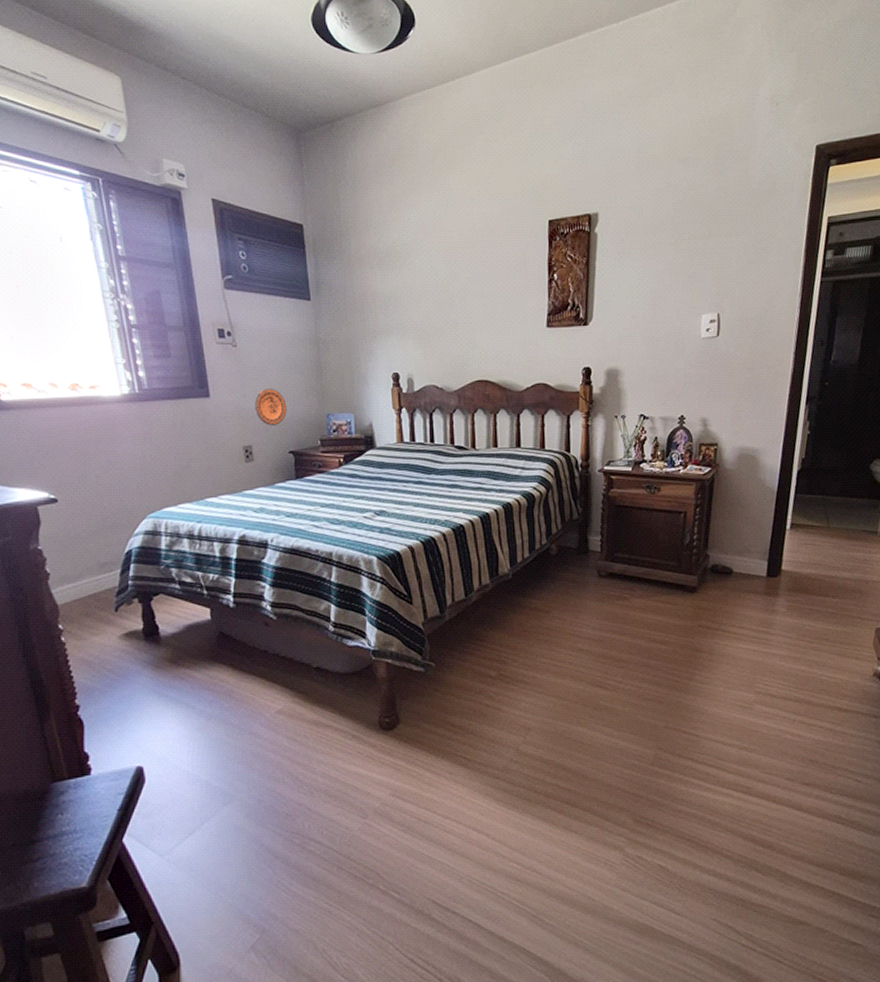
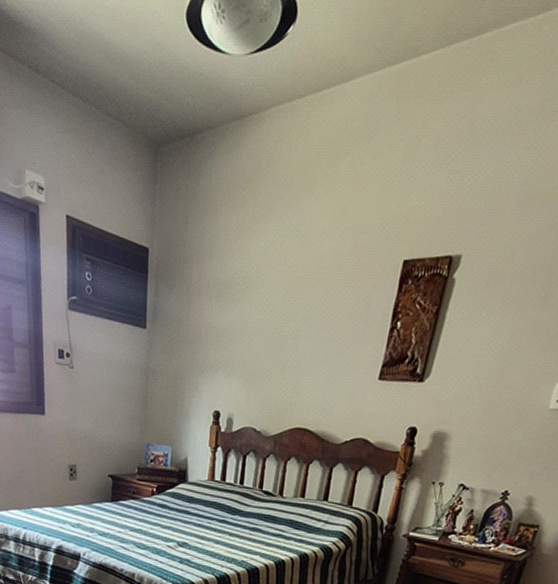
decorative plate: present [255,389,287,426] -> none [83,413,112,449]

